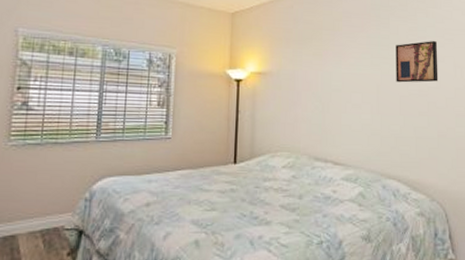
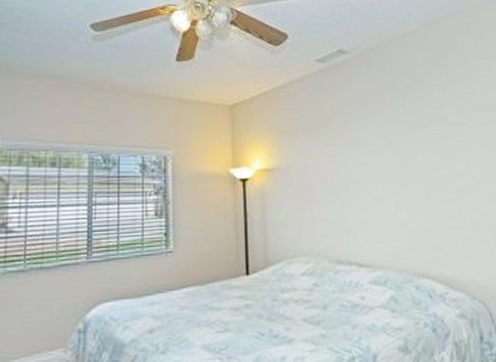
wall art: present [396,40,438,83] -> none [414,118,466,168]

